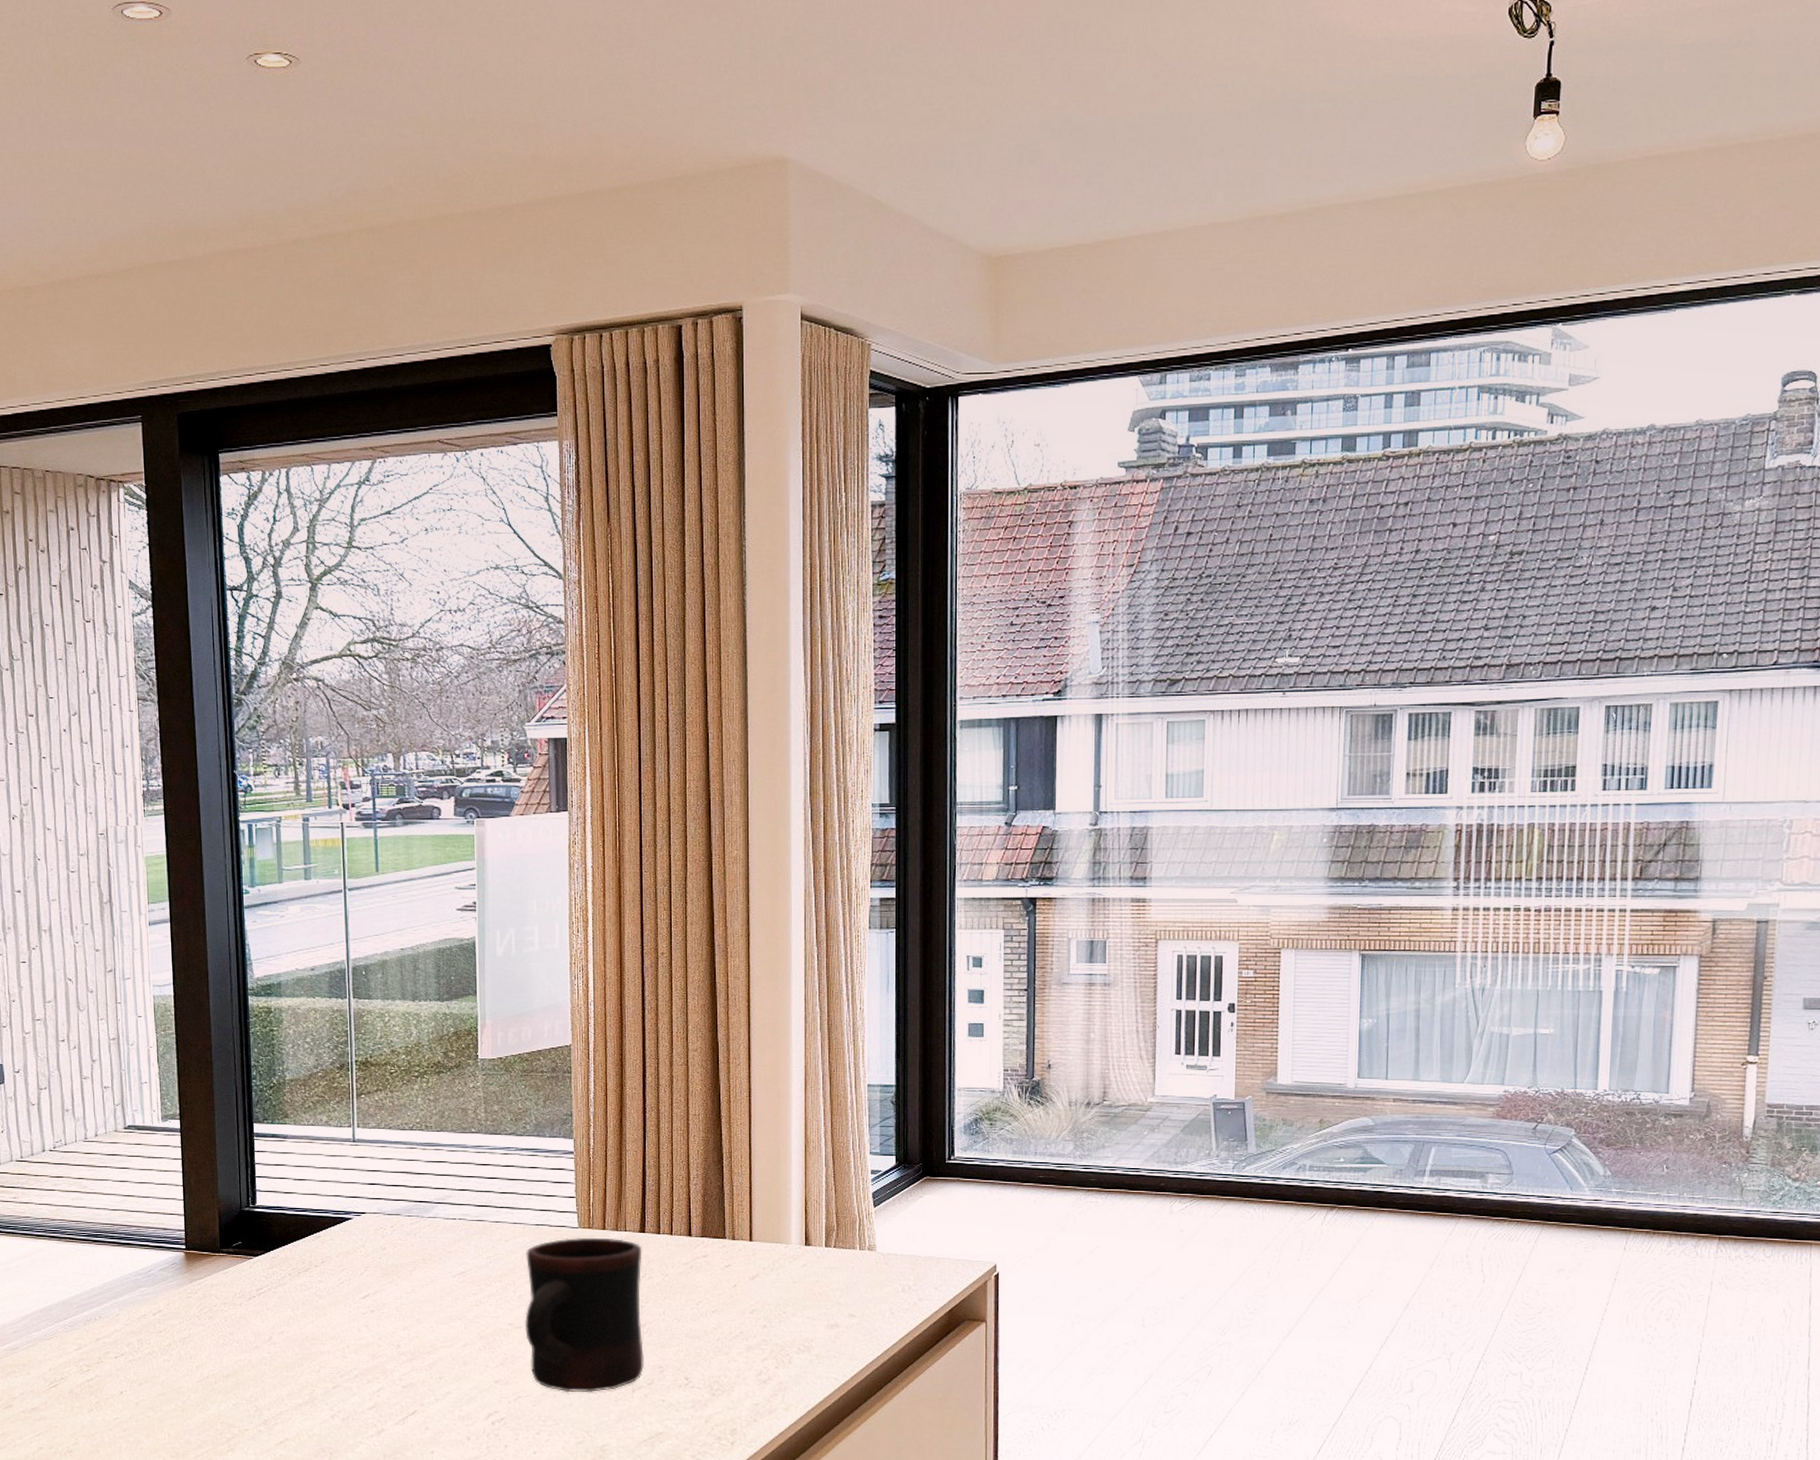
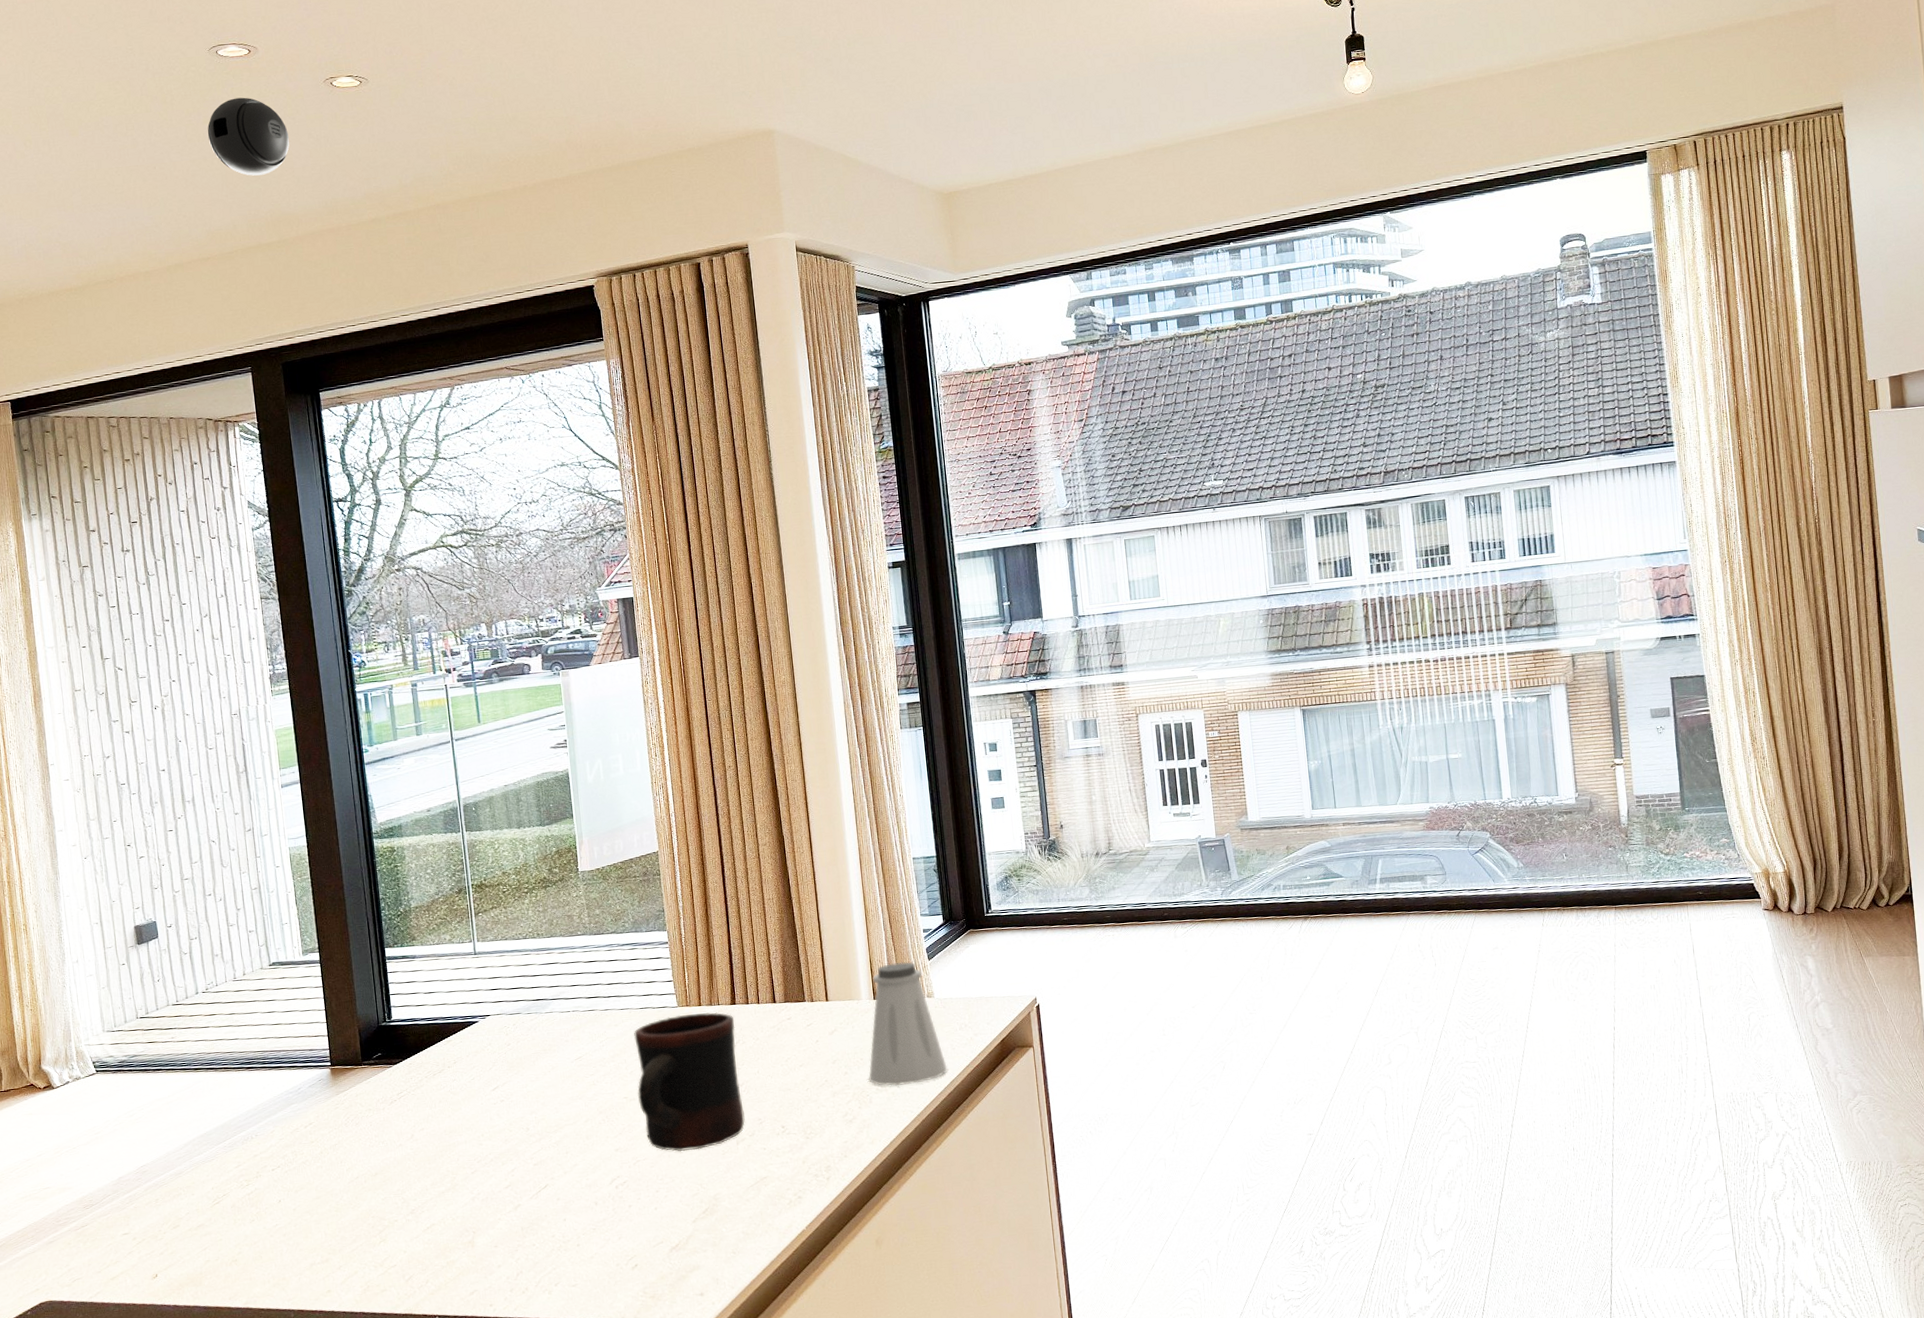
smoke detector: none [106,72,202,175] -> present [207,97,290,176]
saltshaker: none [789,1206,883,1348] -> present [868,962,948,1086]

